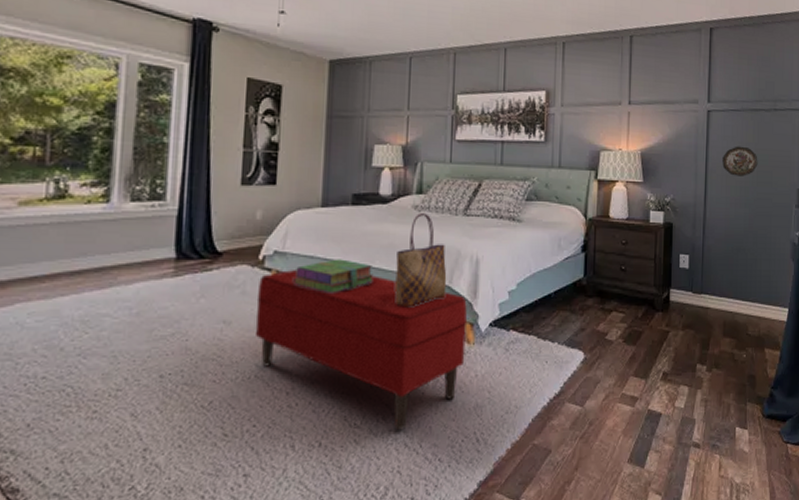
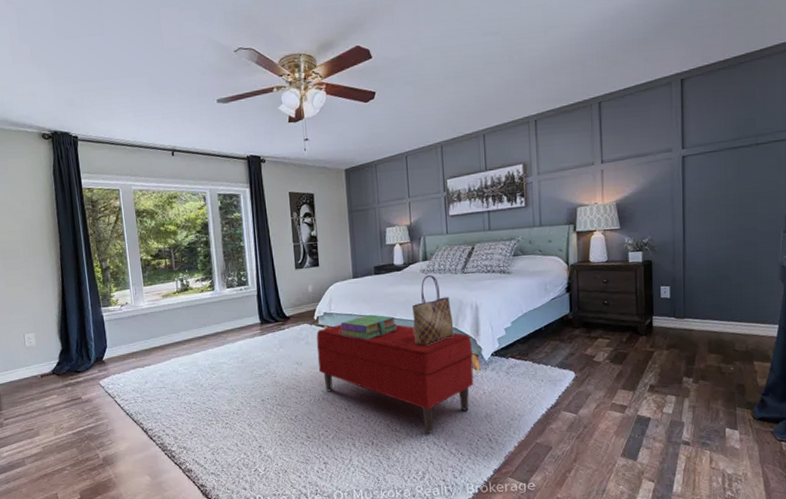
decorative plate: present [722,146,758,177] -> none [700,183,740,212]

